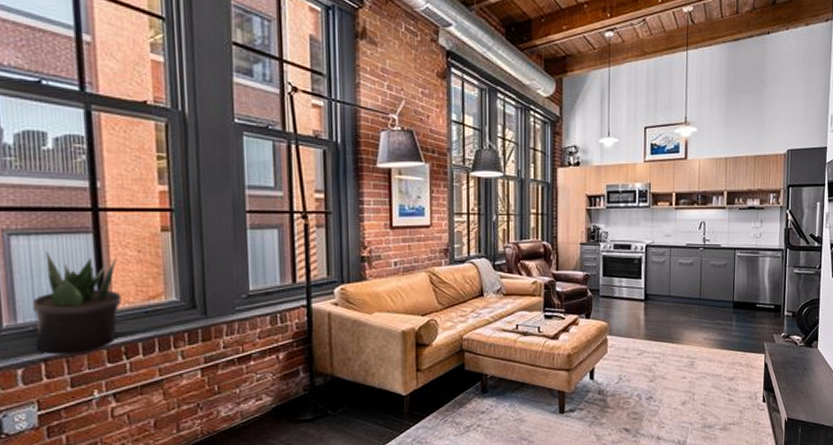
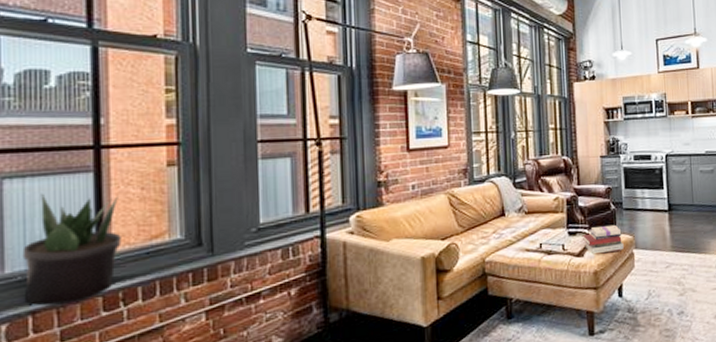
books: none [558,310,598,338] -> present [583,224,624,255]

